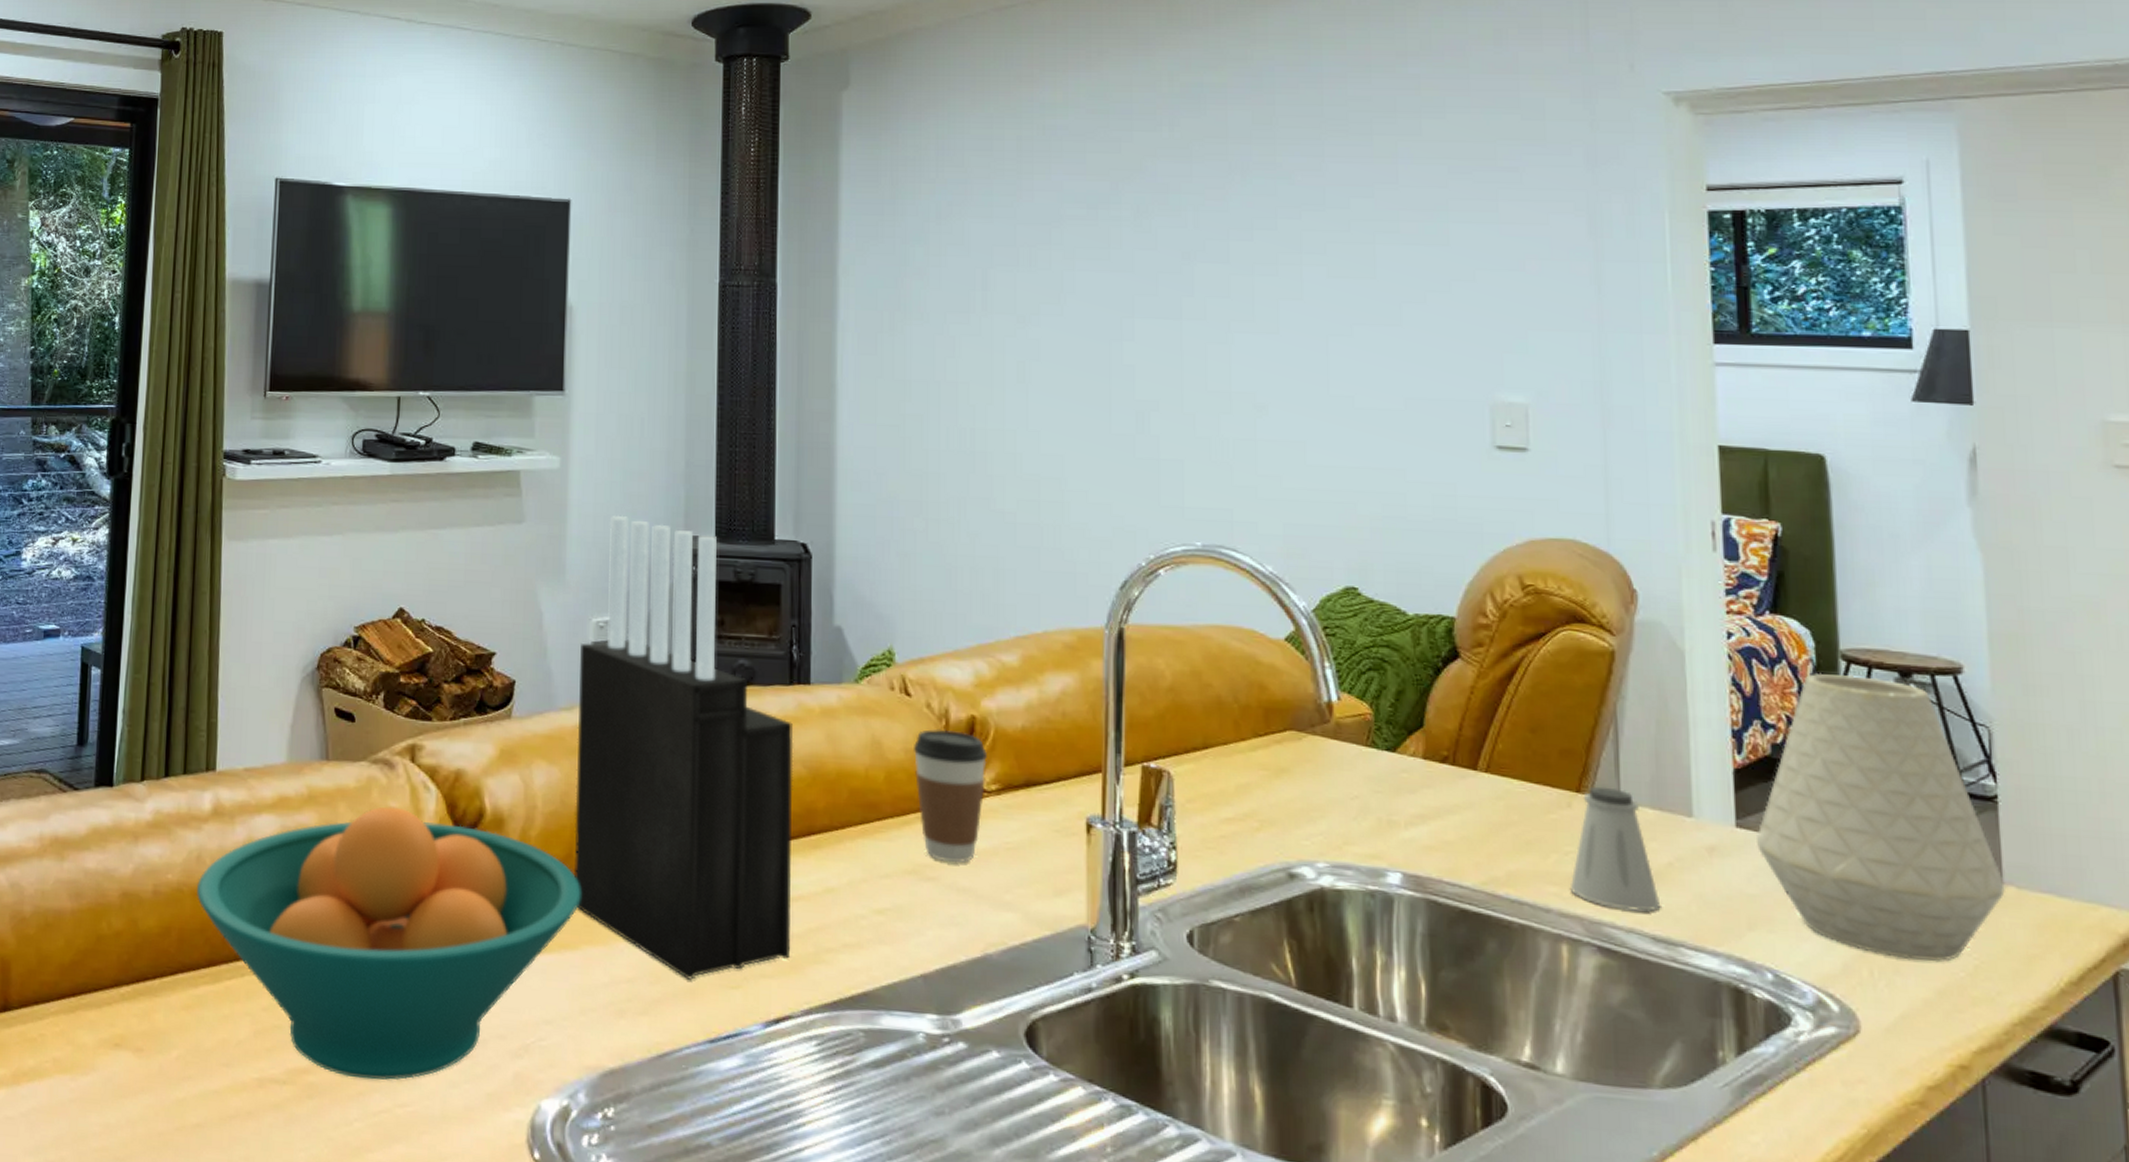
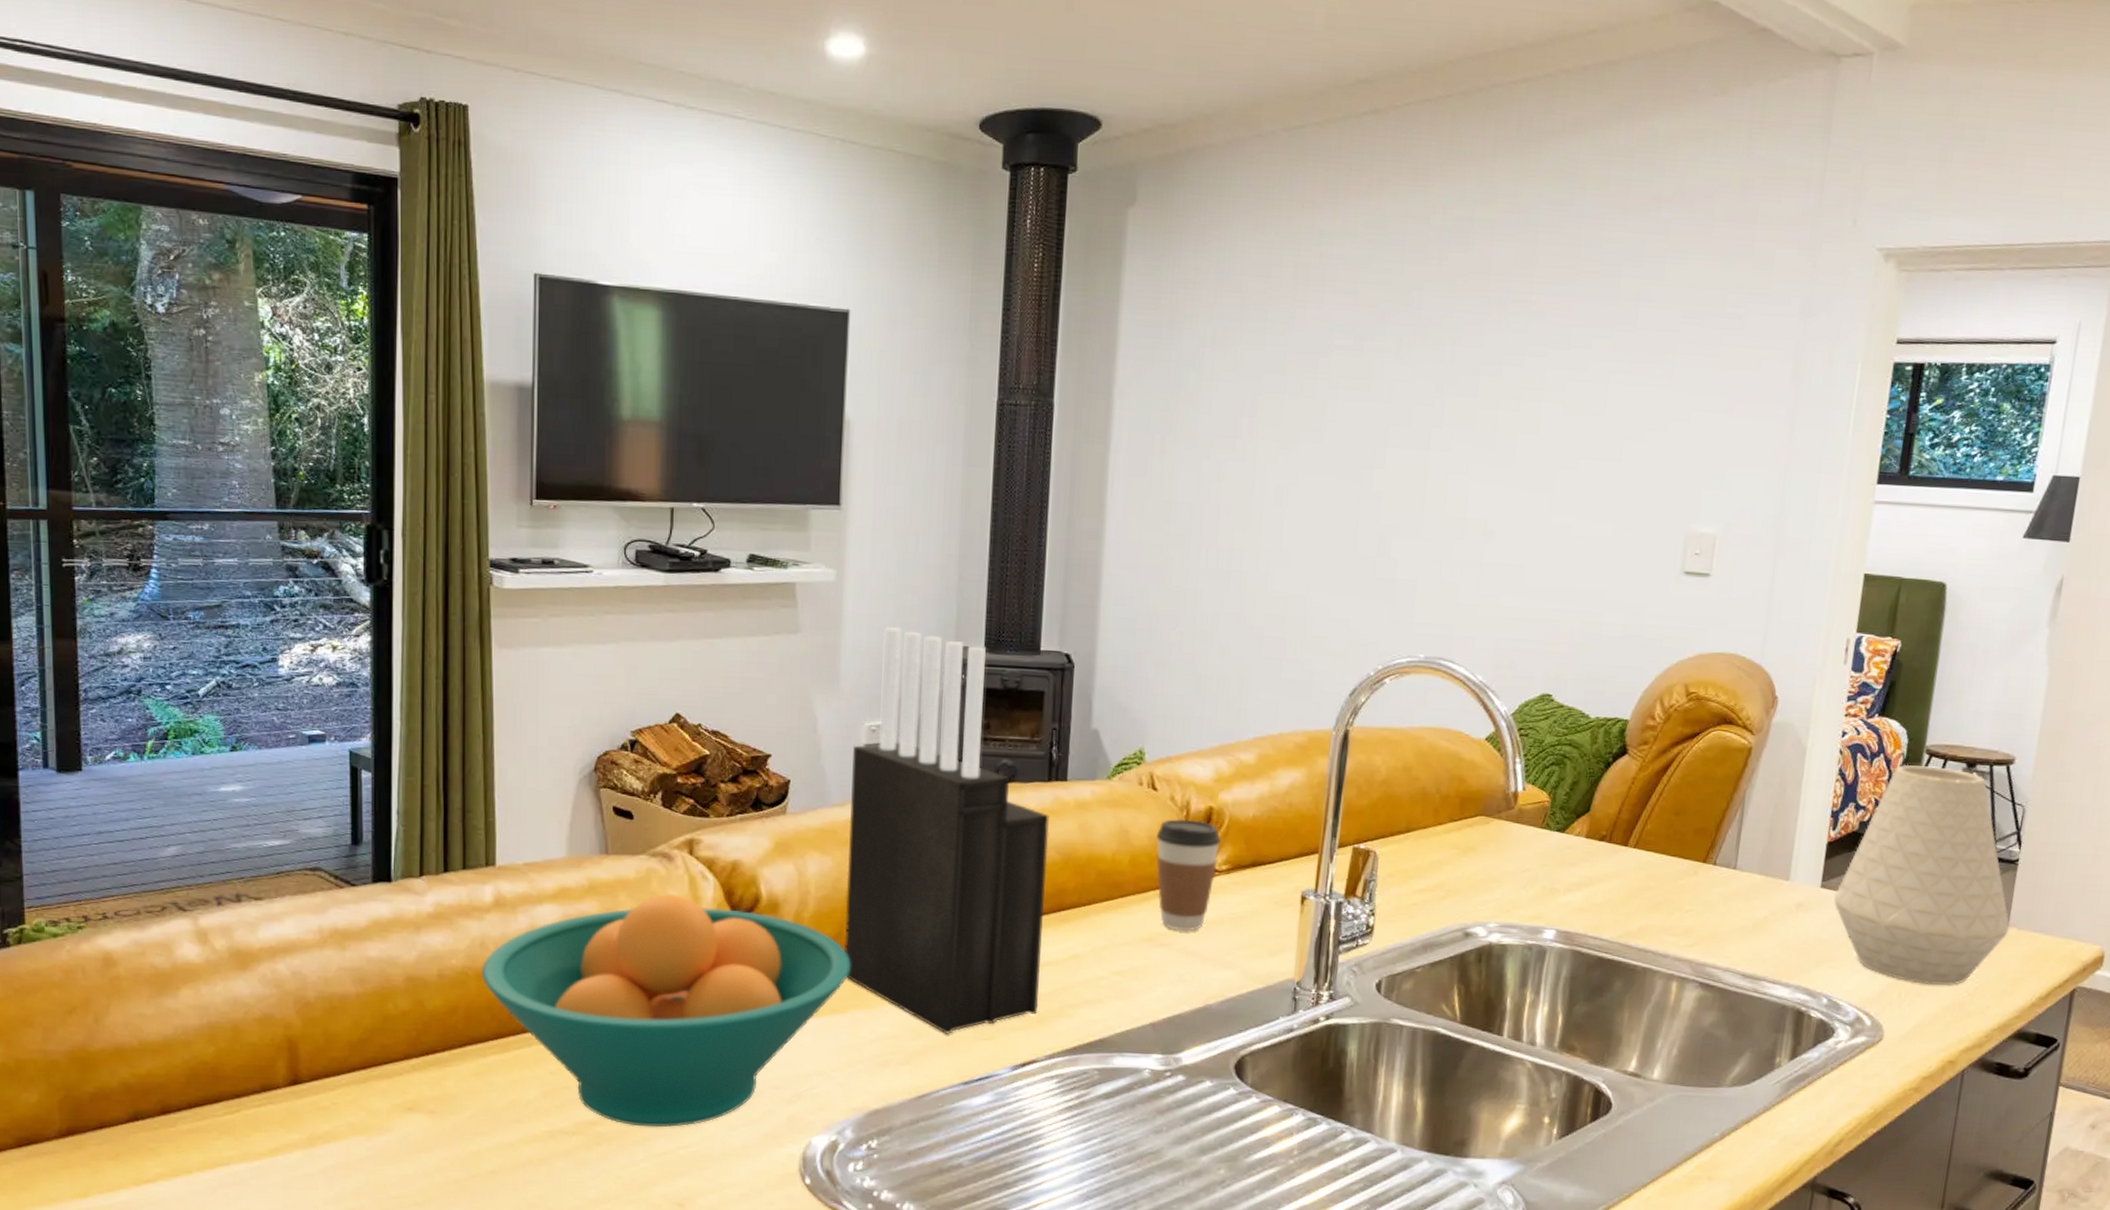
saltshaker: present [1569,786,1661,912] -> none [1686,857,1754,955]

